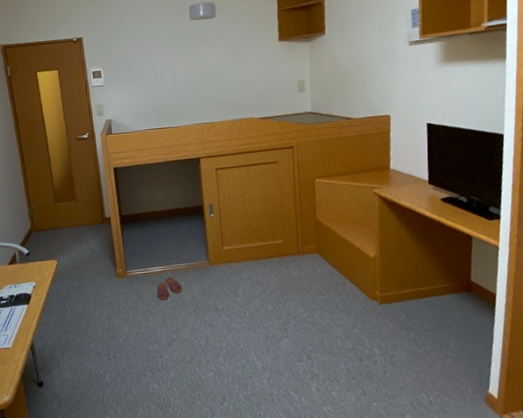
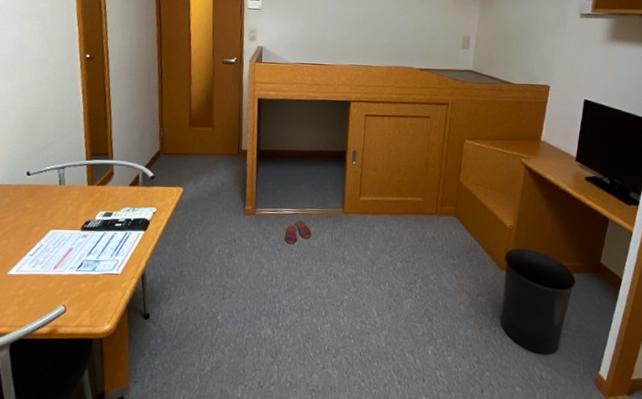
waste bin: none [372,276,450,380] -> present [500,248,576,355]

